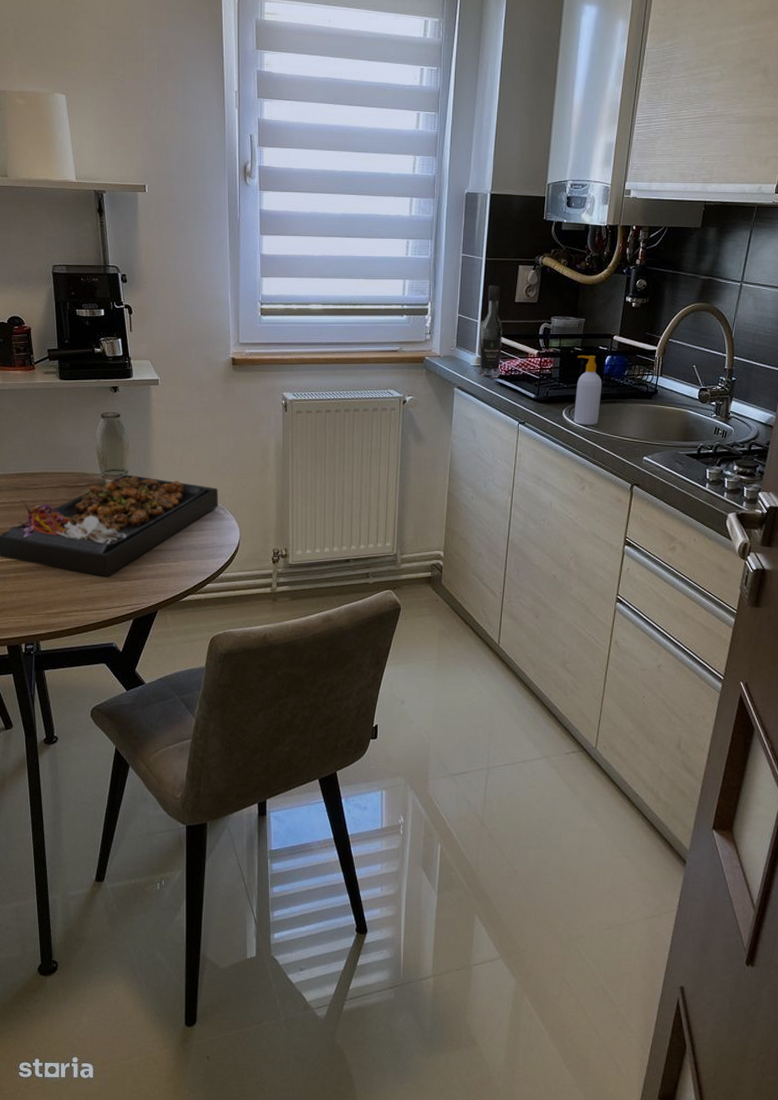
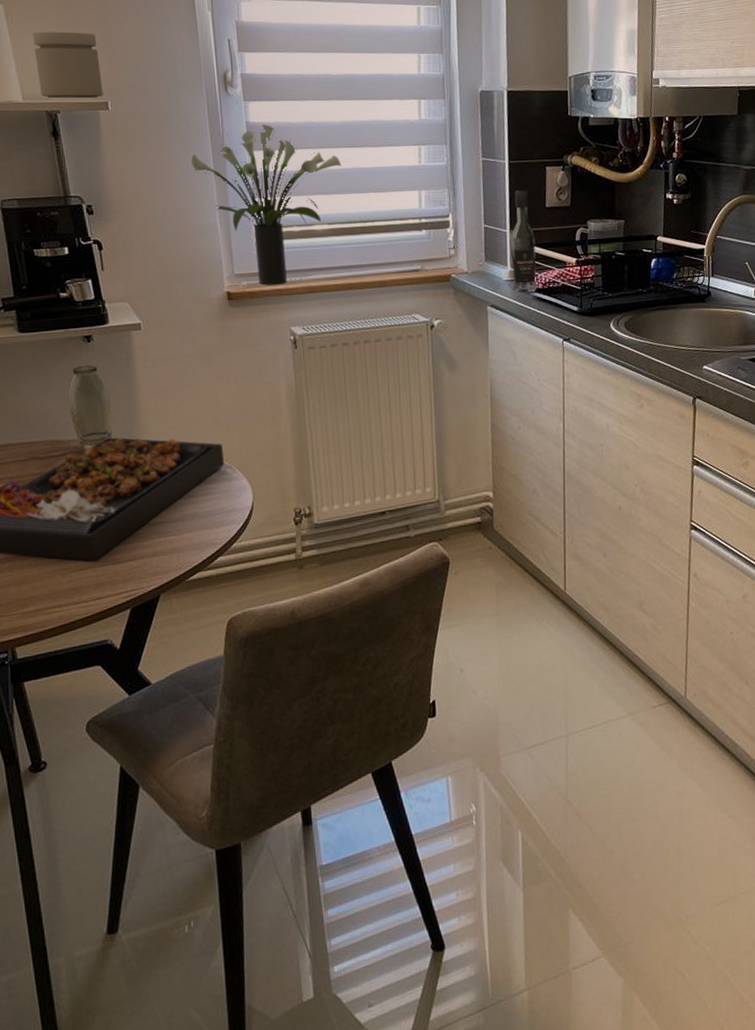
jar: none [88,121,142,181] -> present [33,31,103,99]
potted plant: none [211,212,339,356] -> present [191,124,342,286]
soap bottle: present [574,355,602,425] -> none [620,259,651,337]

